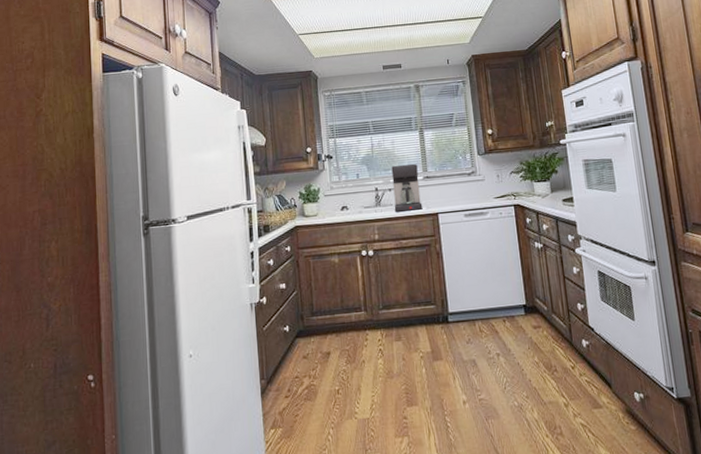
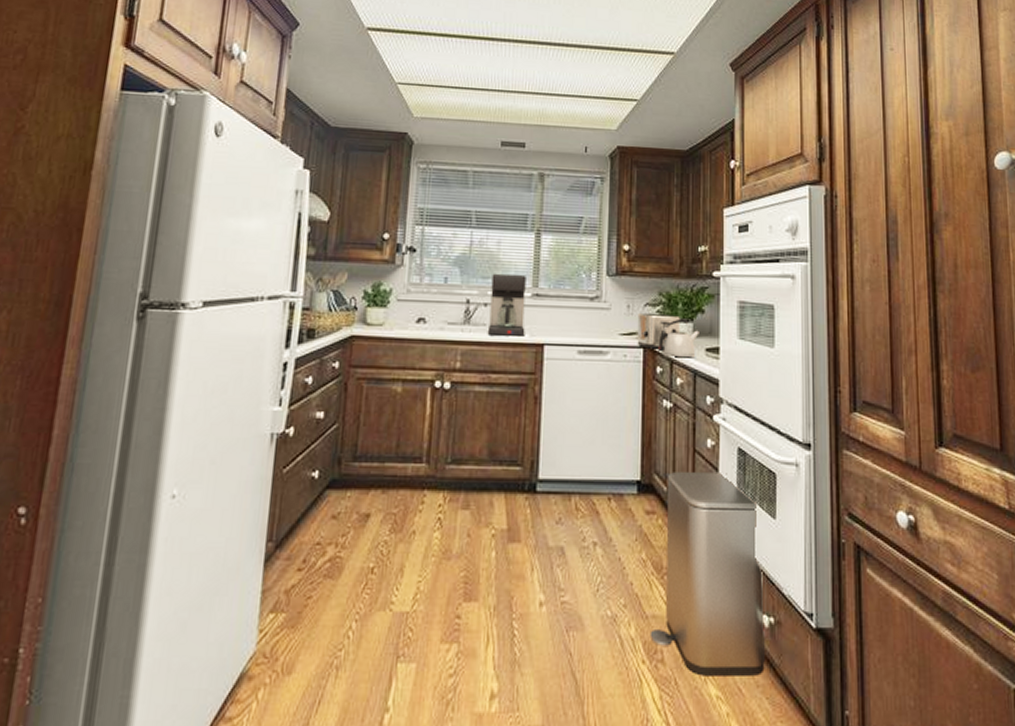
toaster: none [506,177,540,206] -> present [637,312,680,349]
kettle: none [524,179,556,211] -> present [658,318,699,358]
pedal bin: none [546,291,641,442] -> present [649,472,765,676]

